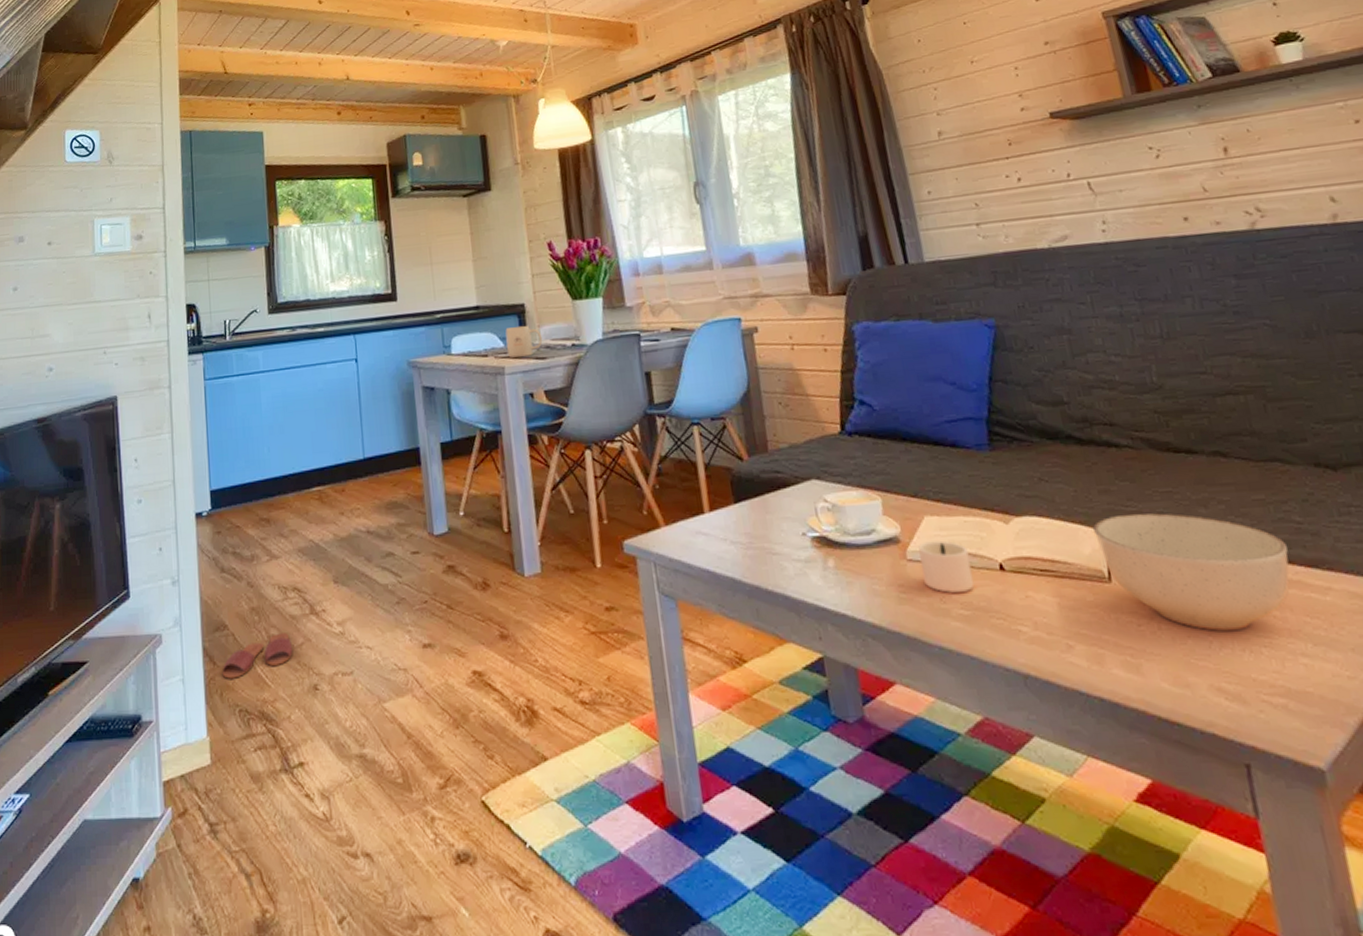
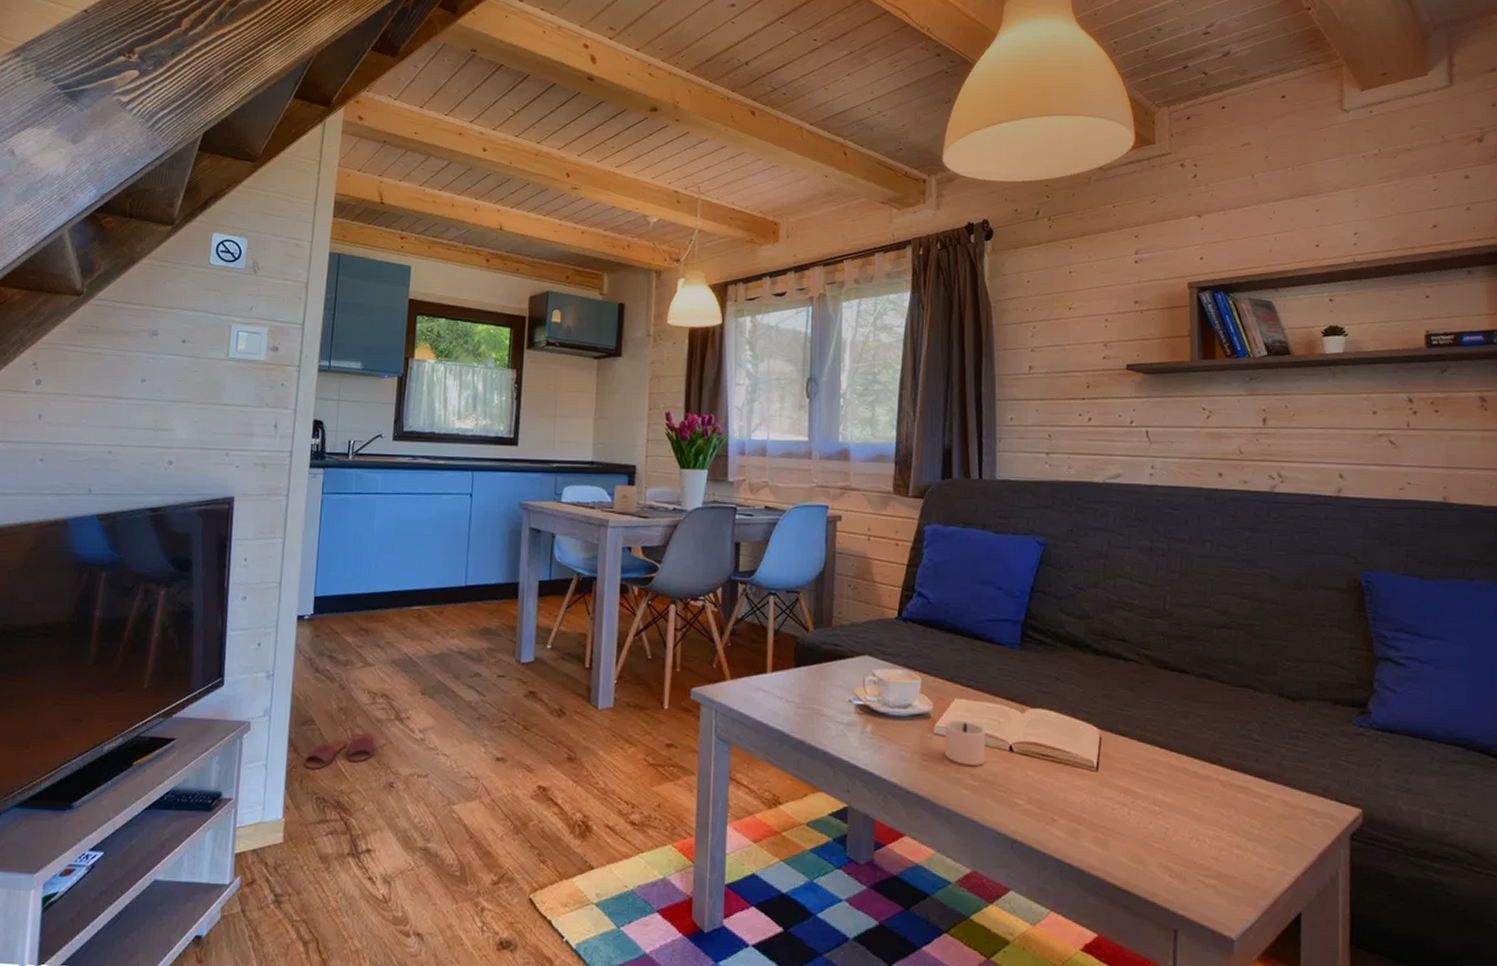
bowl: present [1093,513,1290,631] -> none [1092,716,1244,821]

